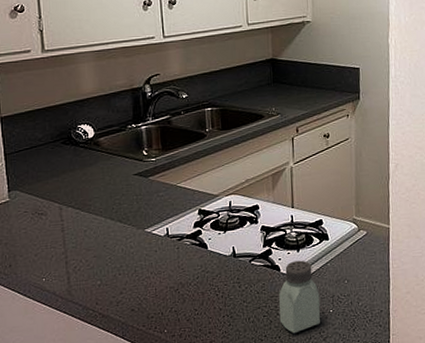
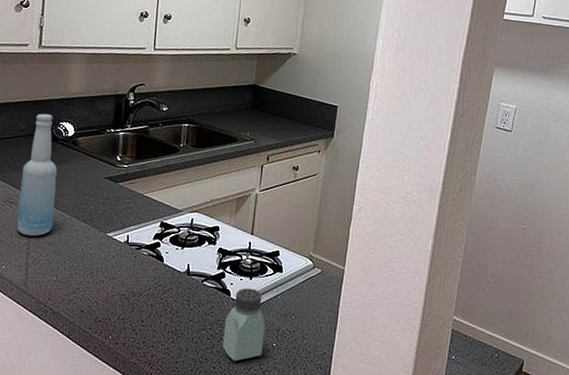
bottle: none [46,118,88,245] -> present [17,113,58,236]

